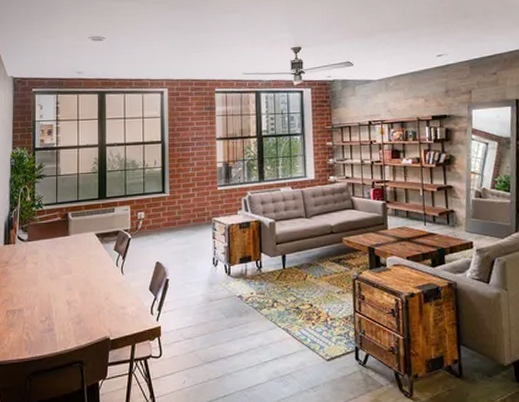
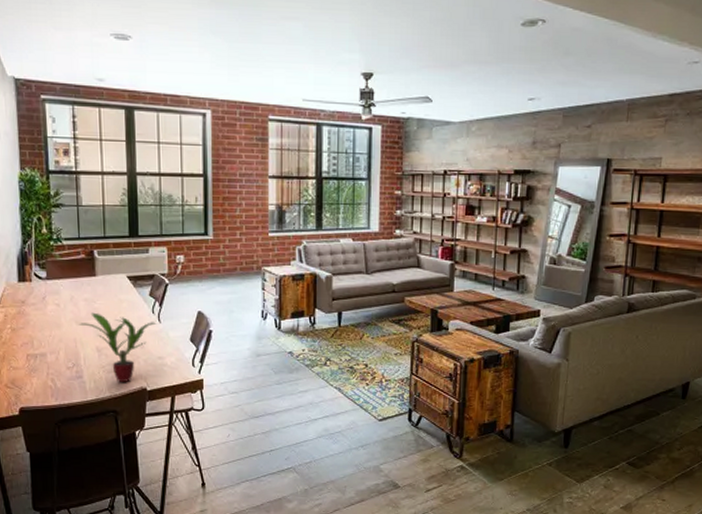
potted plant: none [52,268,120,334] -> present [78,312,157,383]

